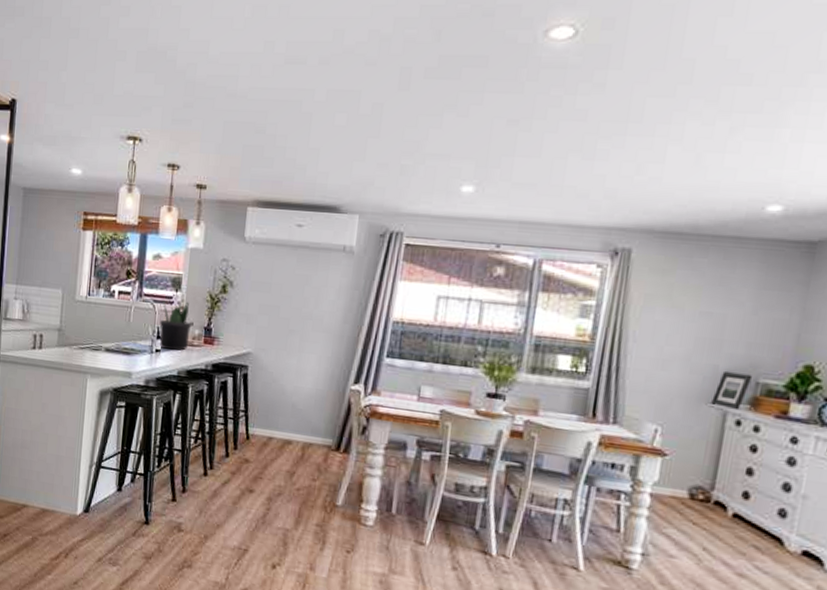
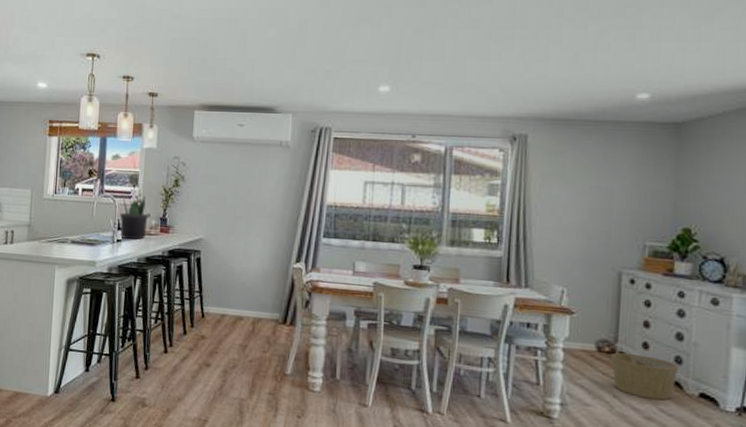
basket: none [704,501,783,557] -> present [611,352,679,401]
picture frame: present [711,372,753,411] -> none [607,237,641,271]

